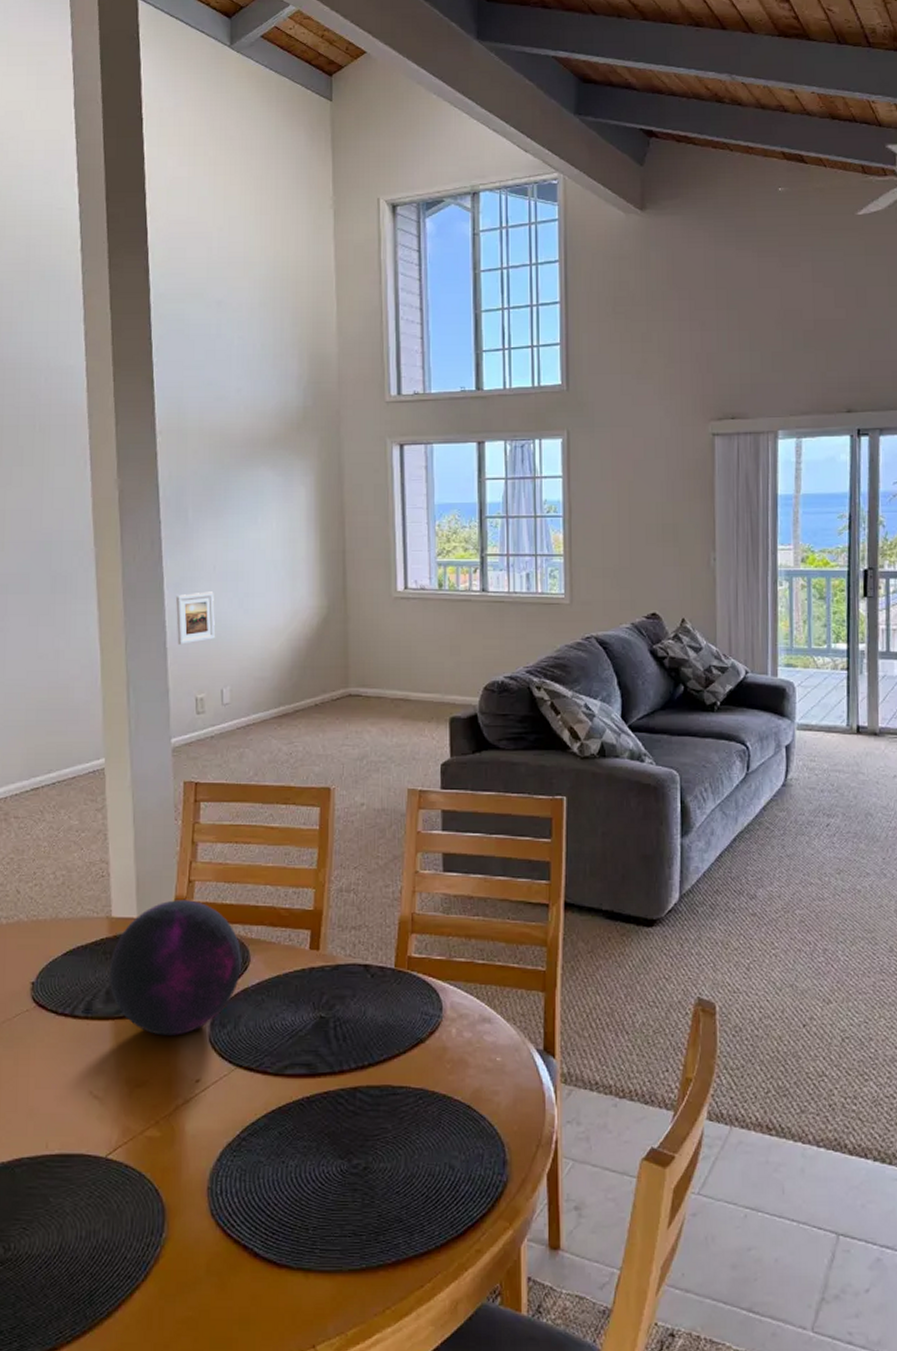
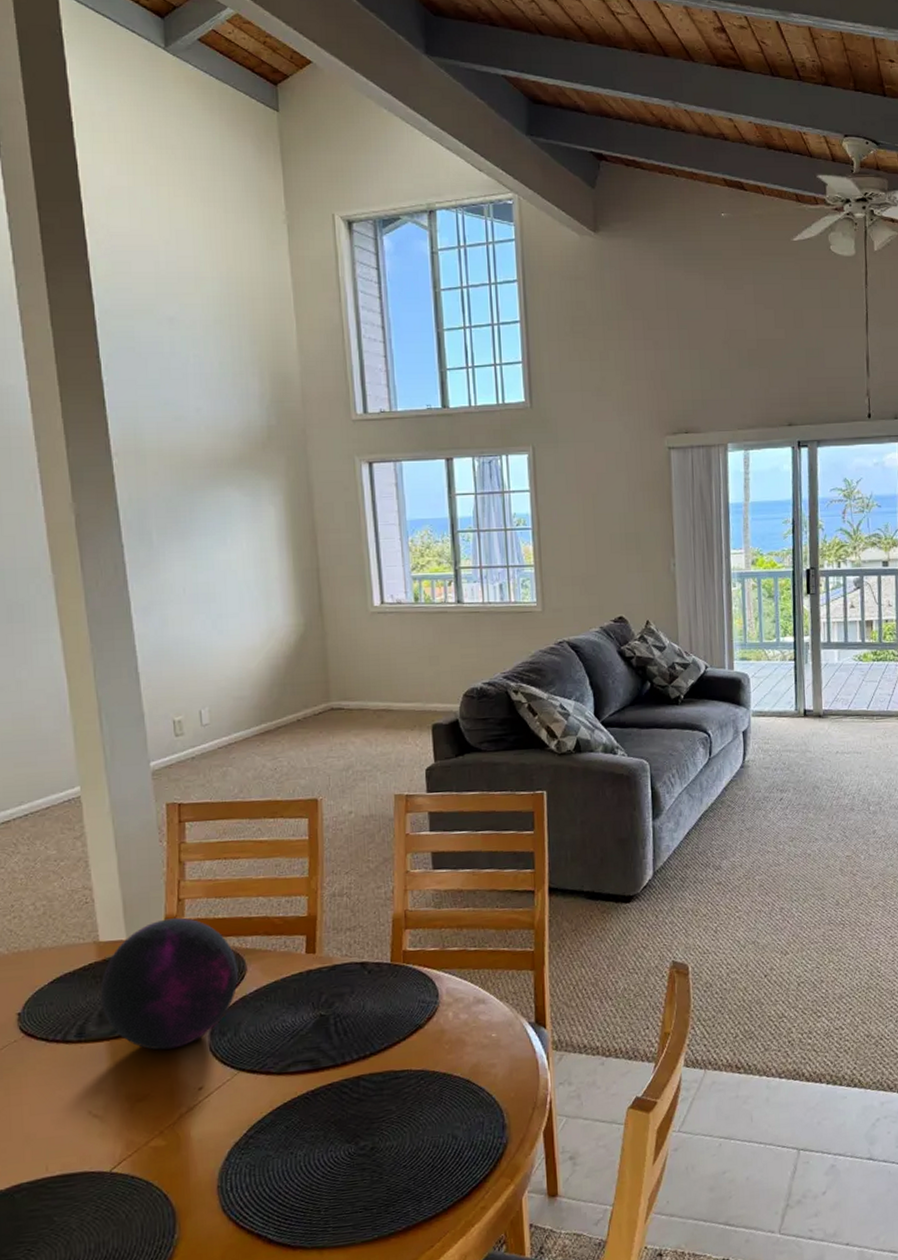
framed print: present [176,591,215,645] -> none [145,614,189,669]

